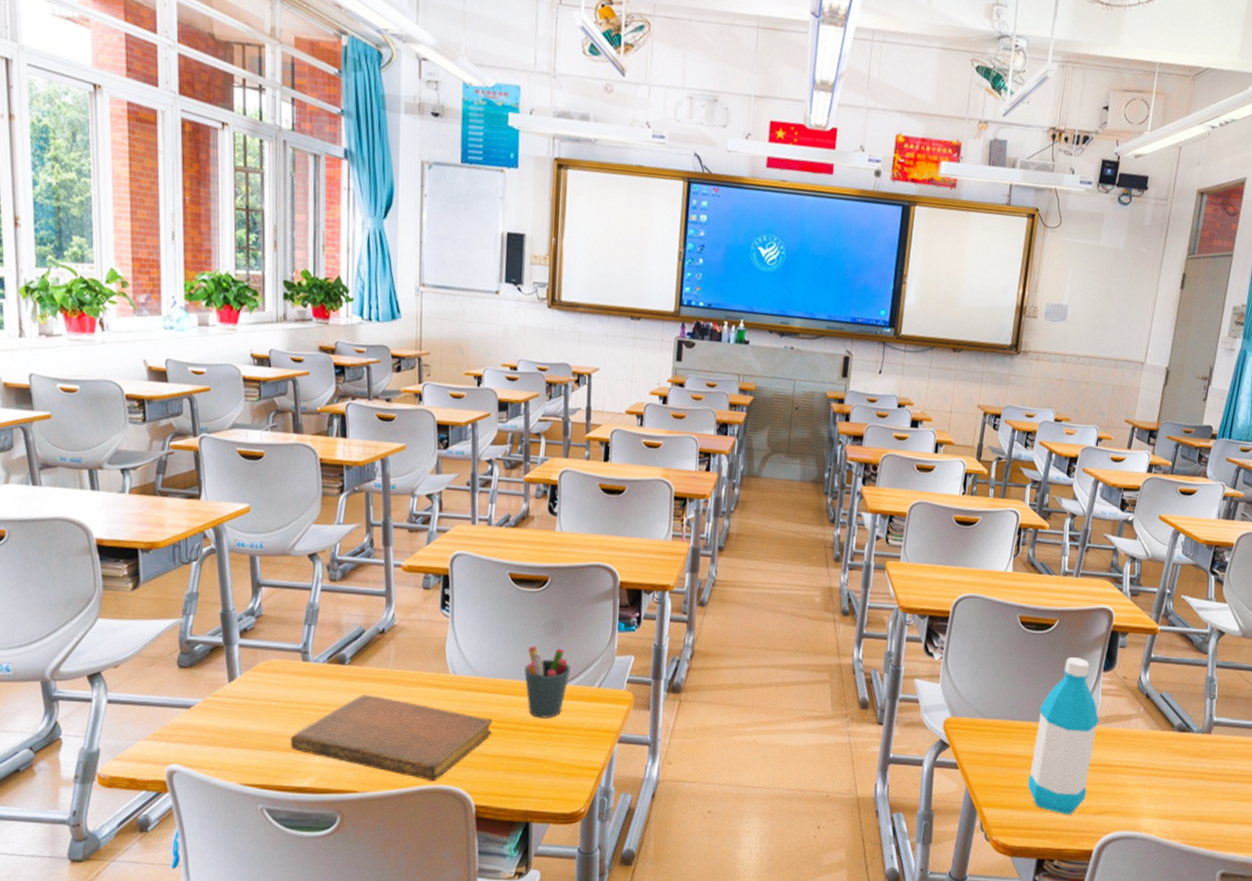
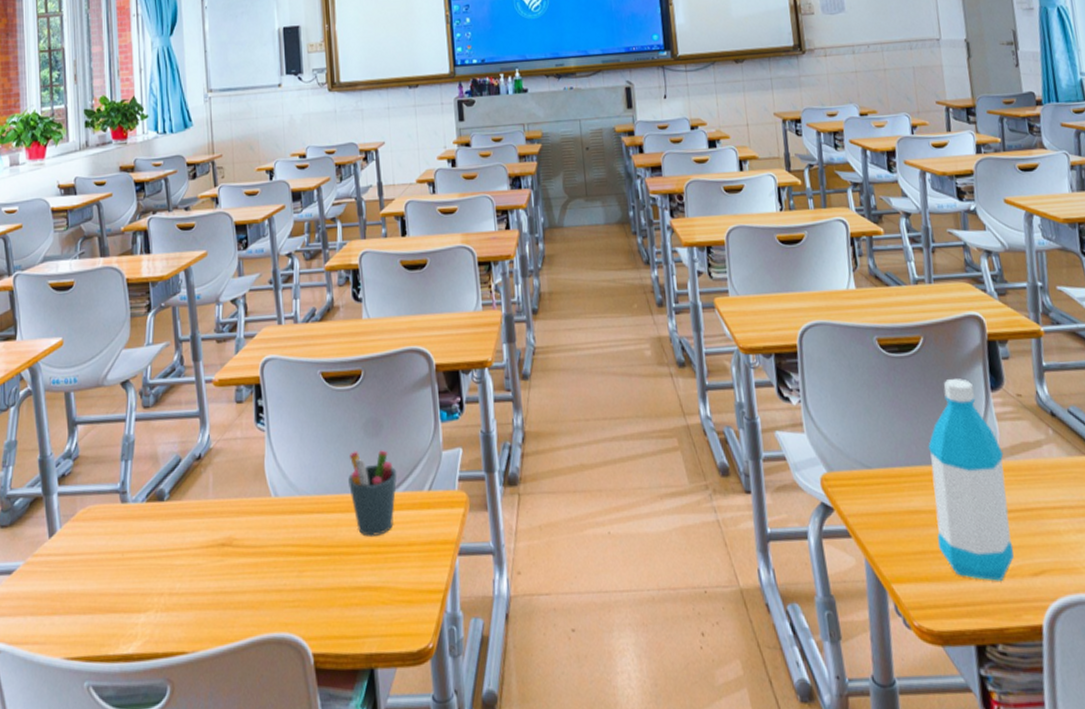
notebook: present [290,695,493,782] -> none [113,533,322,630]

